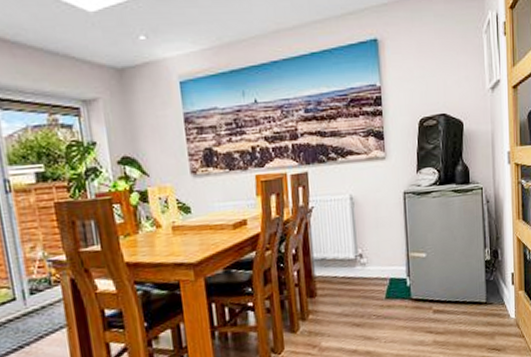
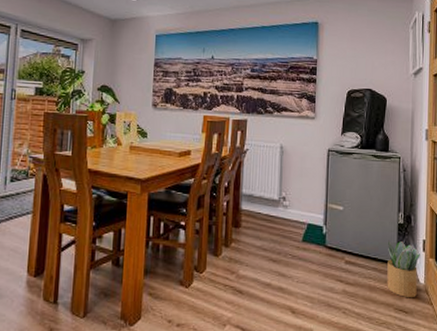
potted plant: none [476,278,509,336] -> present [387,240,420,298]

